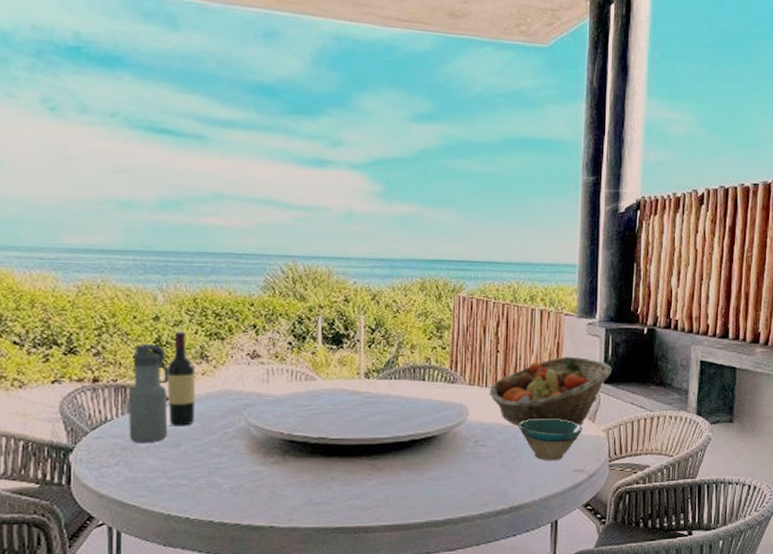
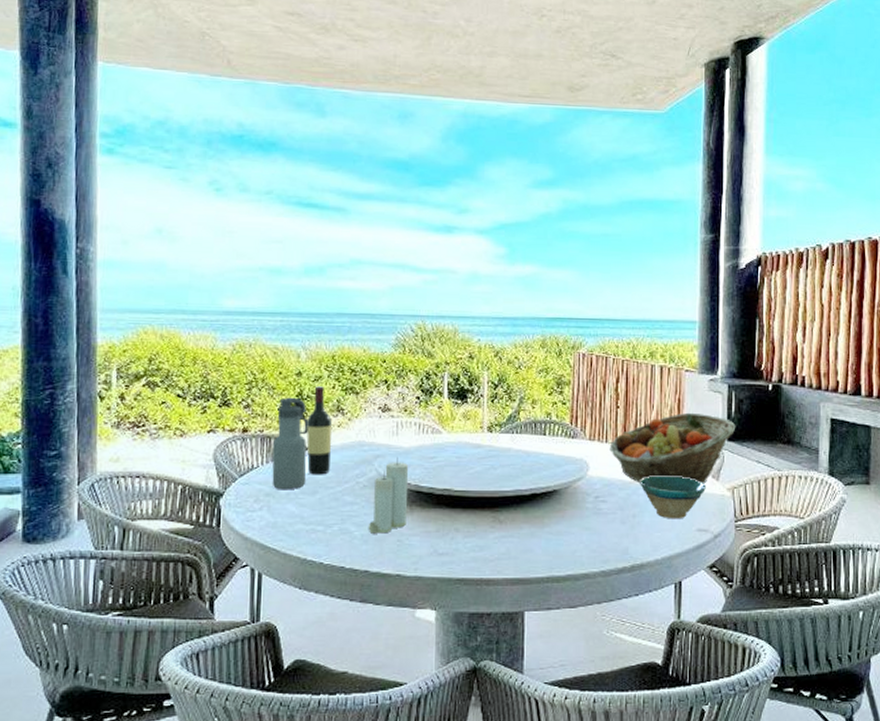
candle: none [238,405,280,486] -> present [368,456,408,534]

